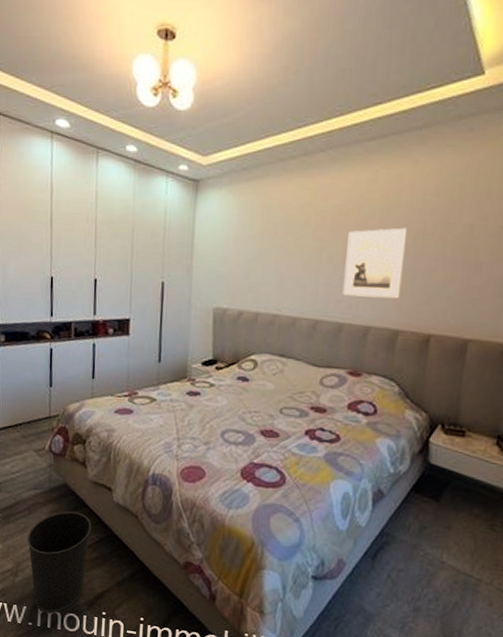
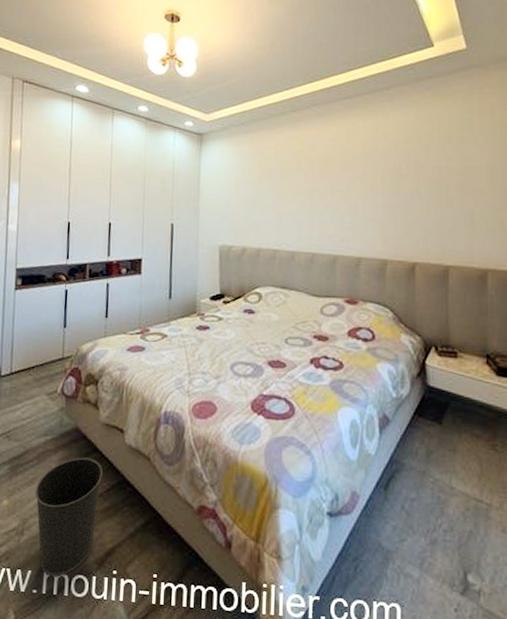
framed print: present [342,227,408,299] -> none [334,170,386,232]

